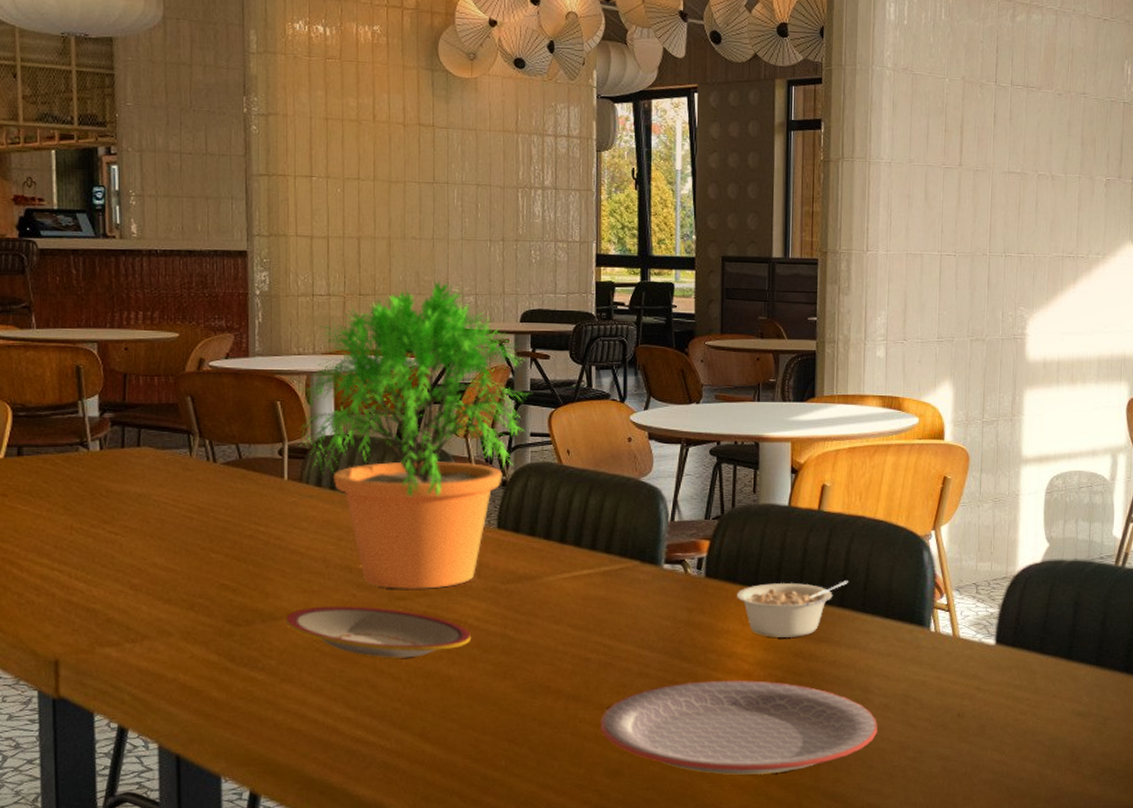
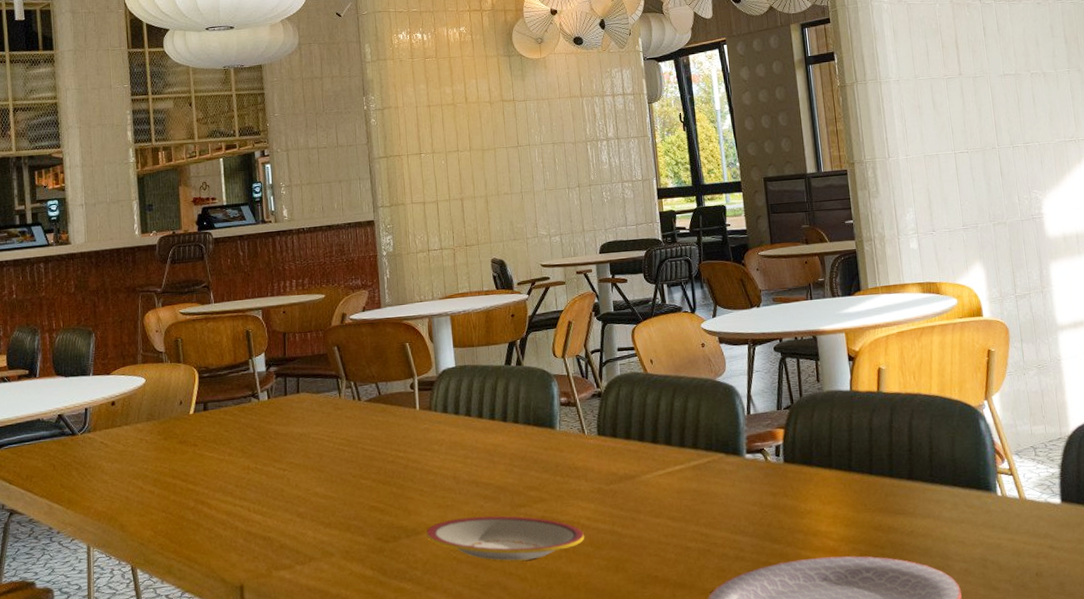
potted plant: present [297,279,533,590] -> none [421,225,616,498]
legume: present [737,581,849,639] -> none [814,454,915,514]

